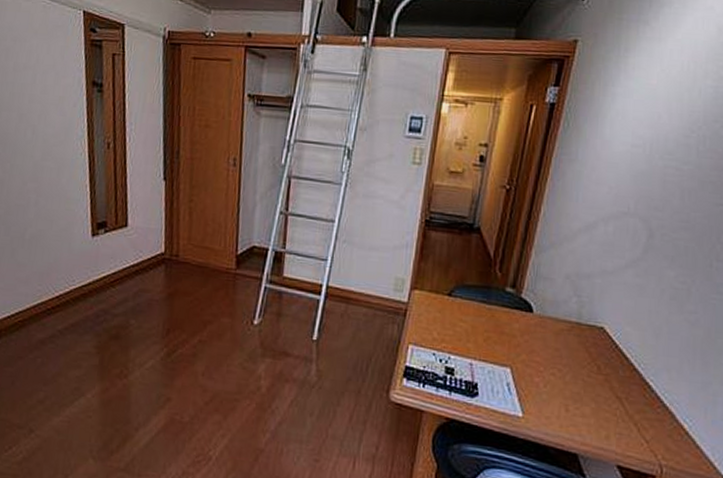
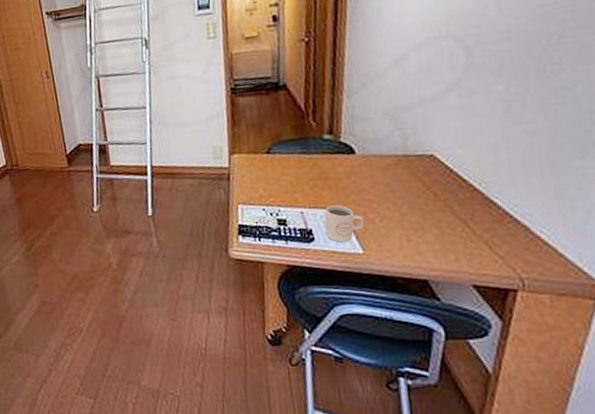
mug: none [490,361,529,403] -> present [324,205,365,242]

